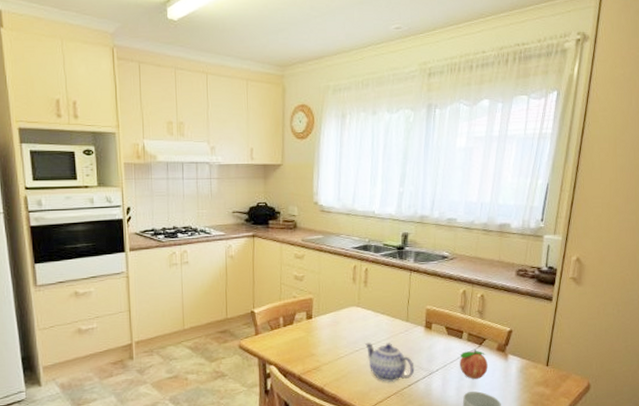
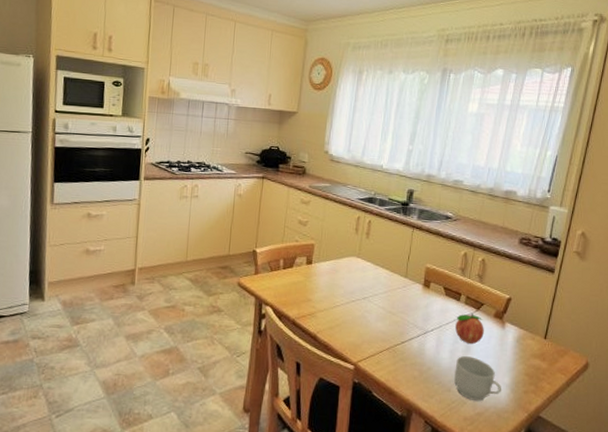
teapot: present [365,343,415,383] -> none [362,294,410,338]

